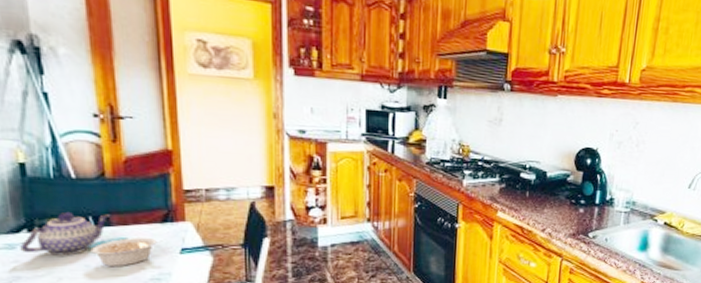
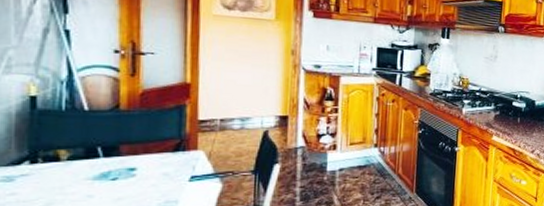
teapot: present [20,211,110,256] -> none [19,142,120,187]
legume: present [90,237,166,267] -> none [95,166,175,197]

